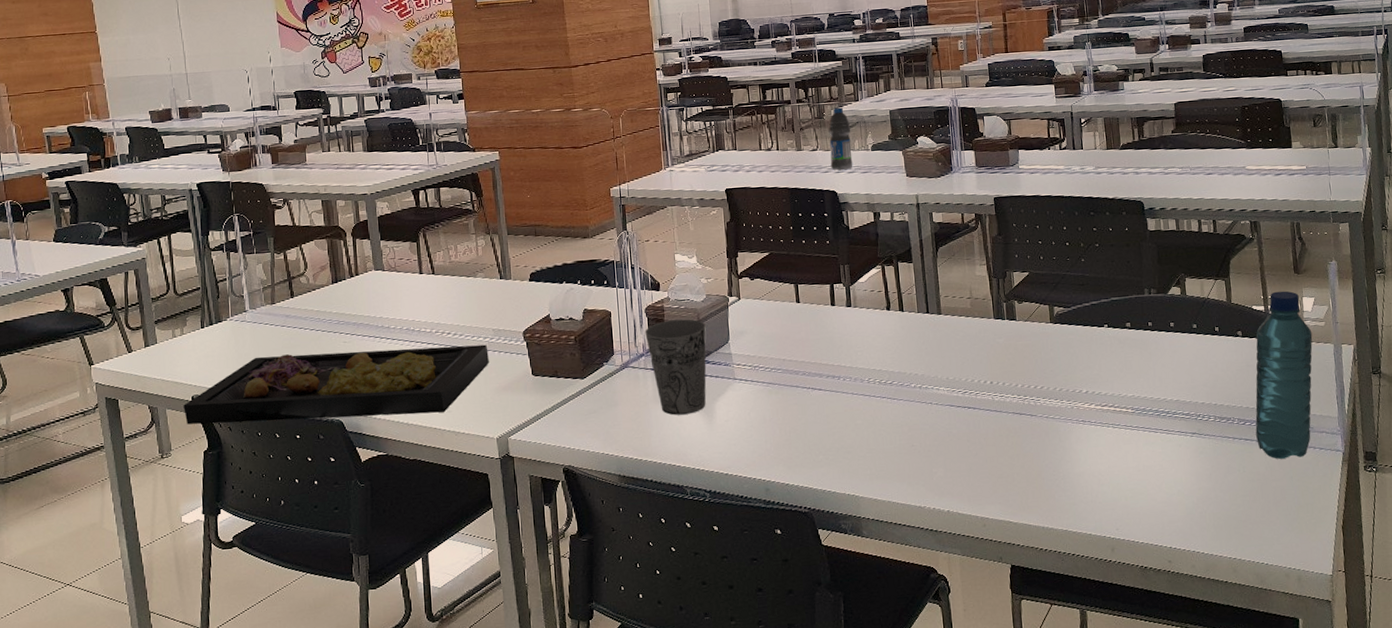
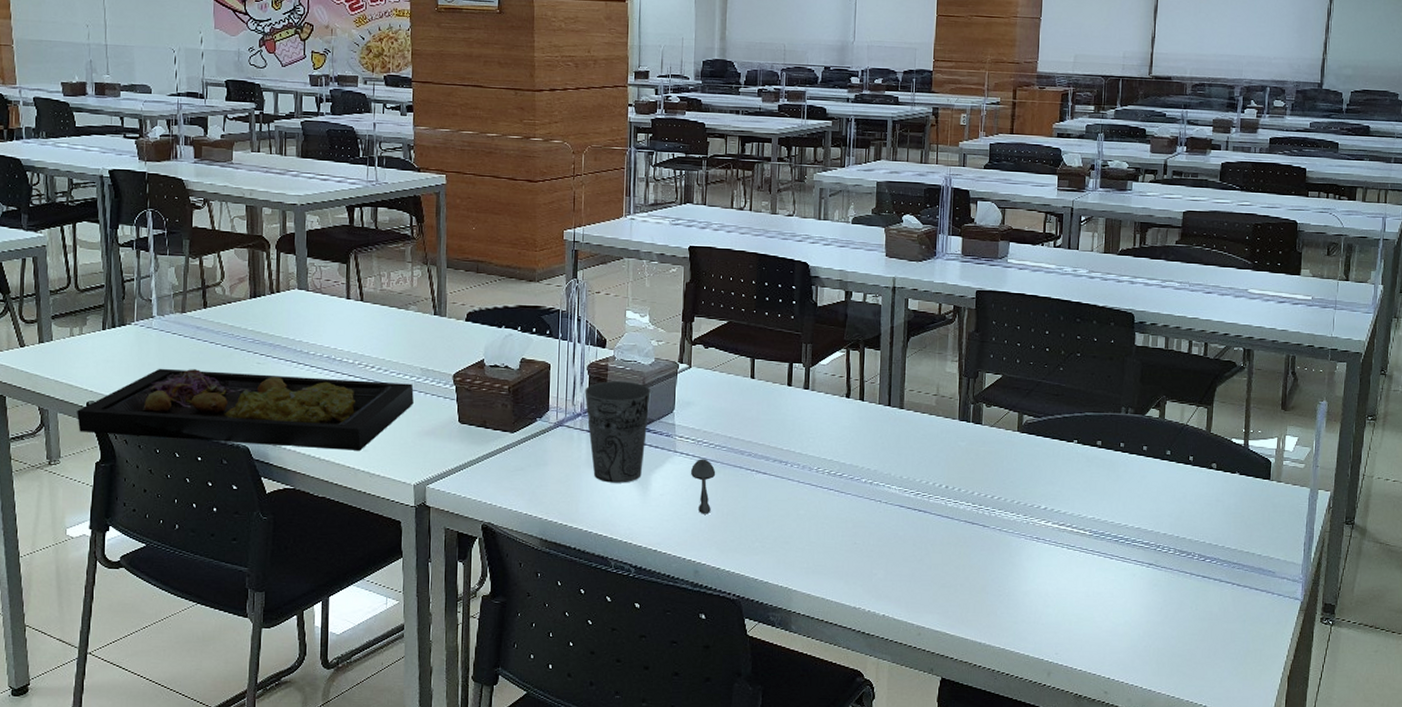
spoon: none [750,382,775,435] -> present [690,459,716,514]
water bottle: present [828,107,853,171] -> none [805,172,833,242]
water bottle: present [1255,290,1313,459] -> none [1214,426,1290,601]

